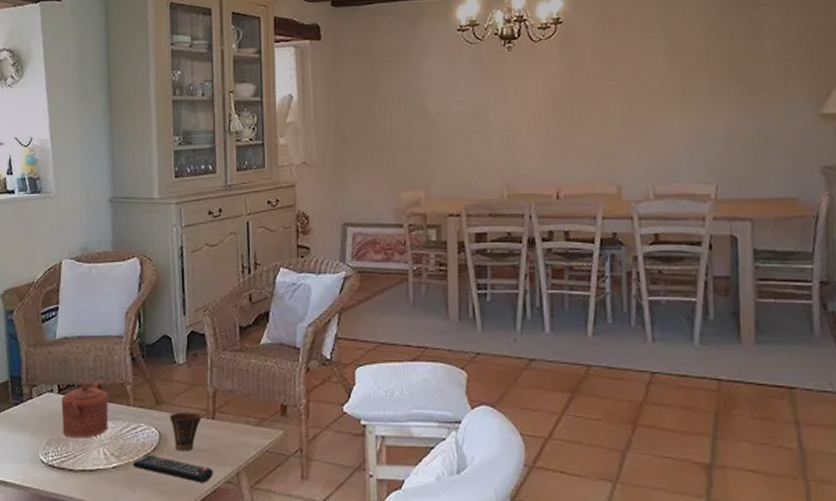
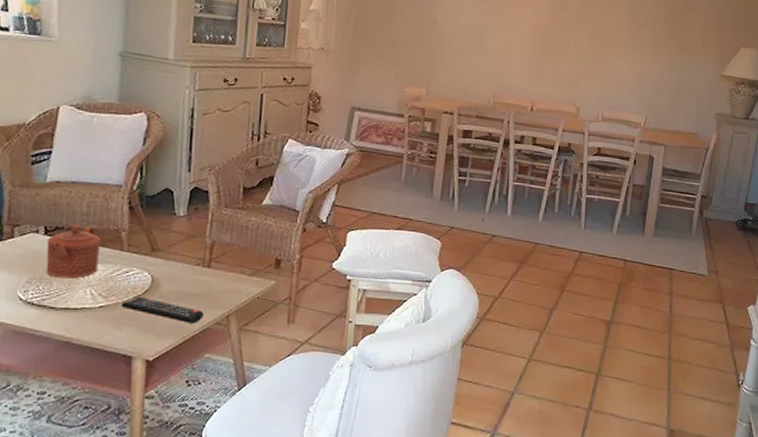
cup: present [170,412,202,452] -> none [164,260,198,295]

